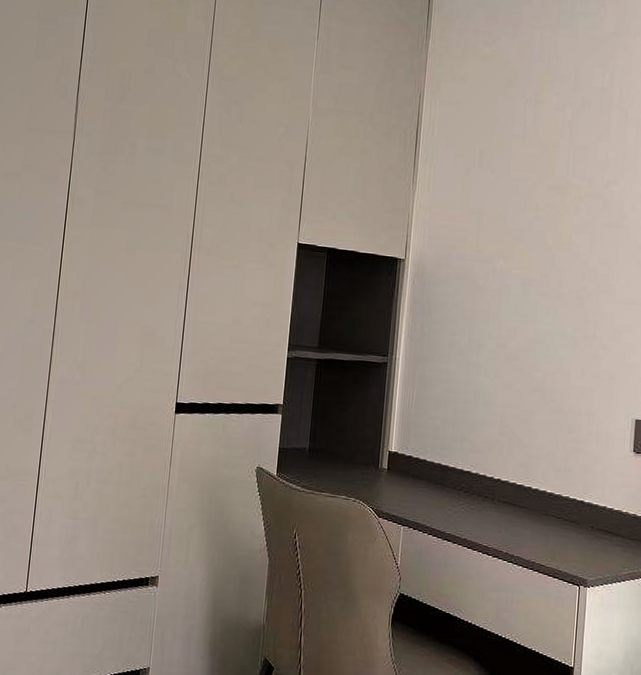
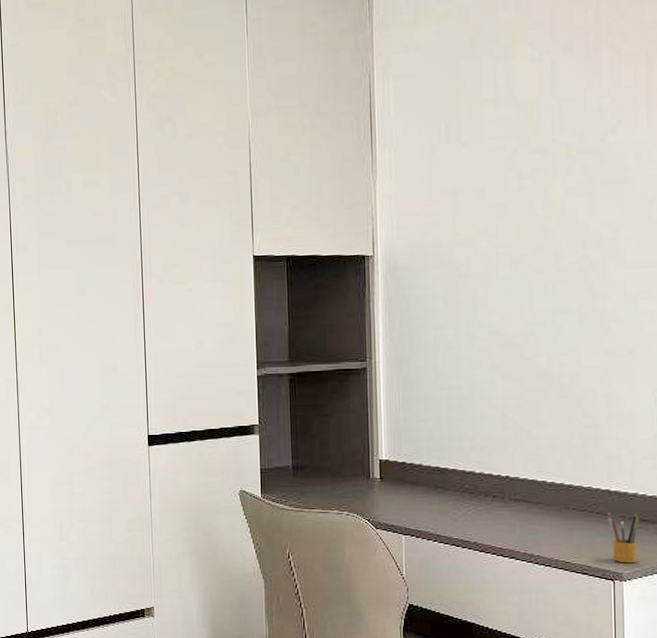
pencil box: none [579,521,606,572] -> present [607,511,640,564]

